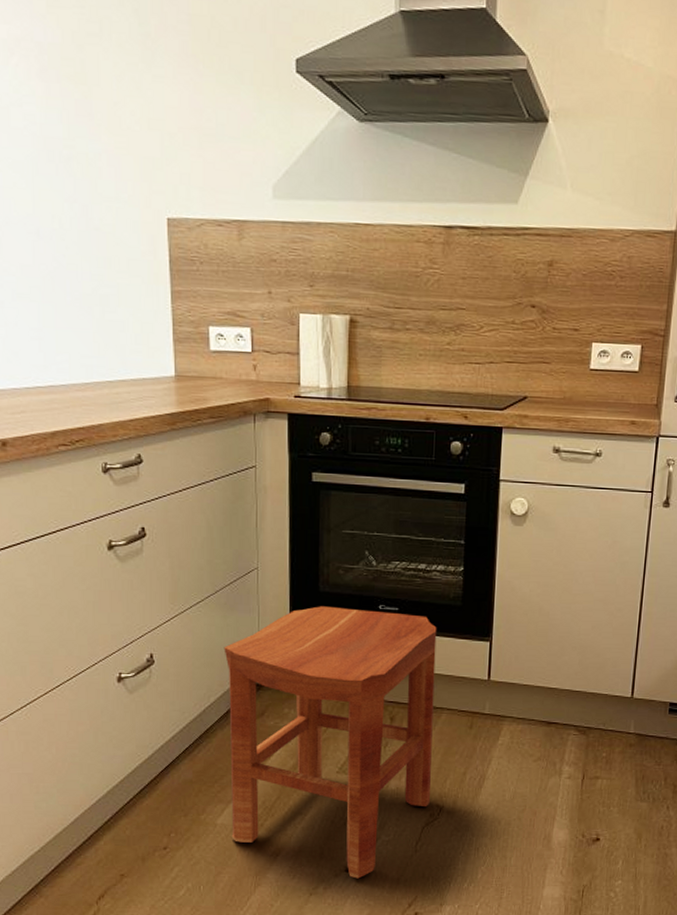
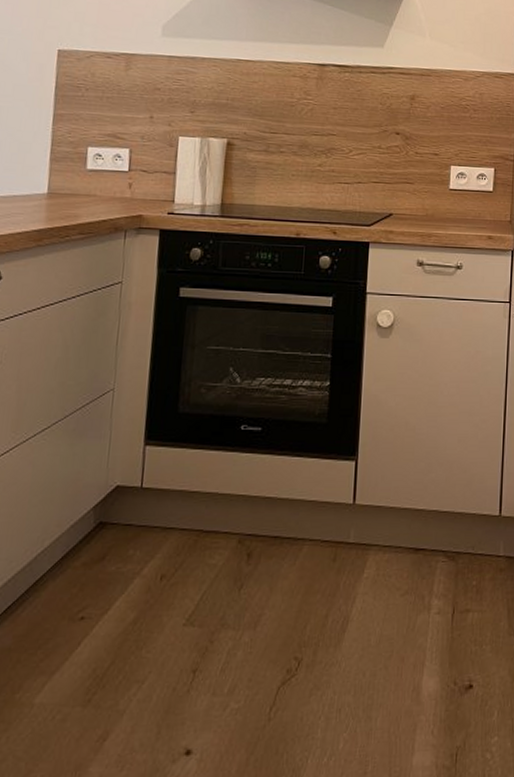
stool: present [224,606,437,879] -> none [50,429,301,764]

